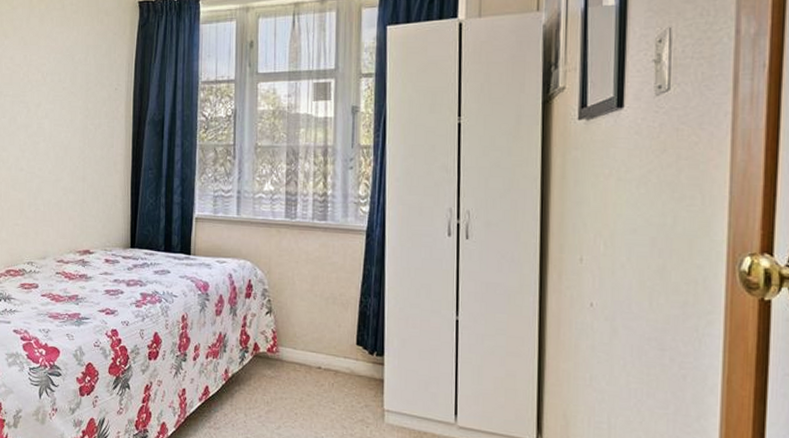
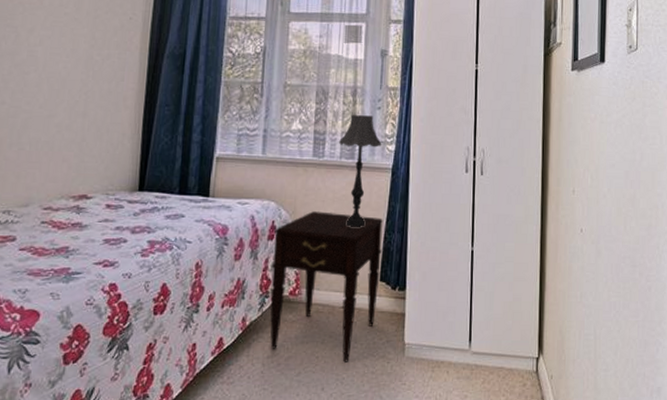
nightstand: none [249,272,359,422] -> present [269,211,383,362]
table lamp: none [311,175,355,290] -> present [339,115,382,227]

